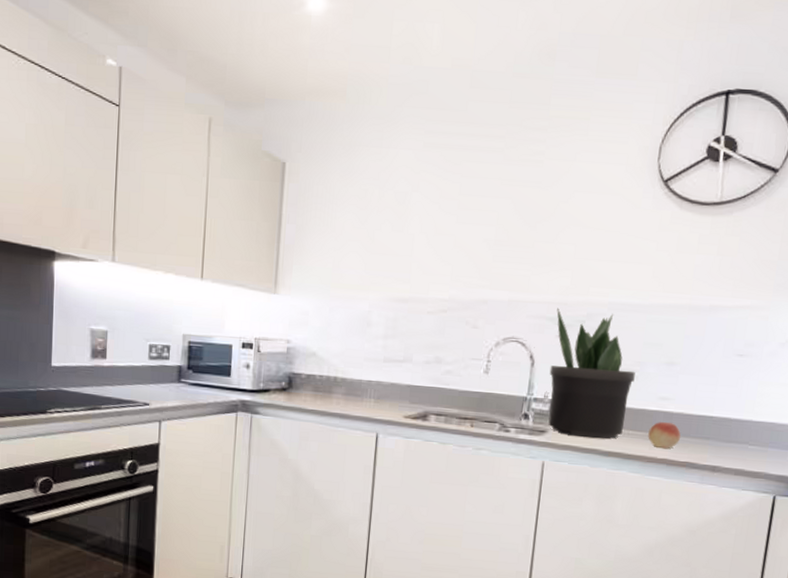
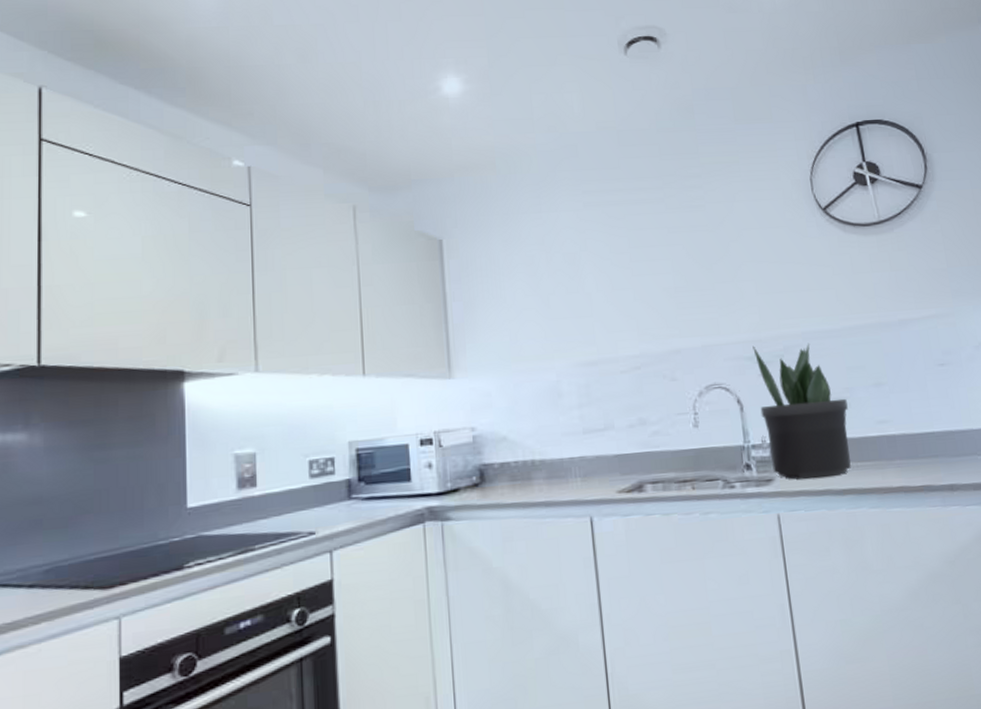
fruit: present [648,422,681,449] -> none [876,446,910,476]

